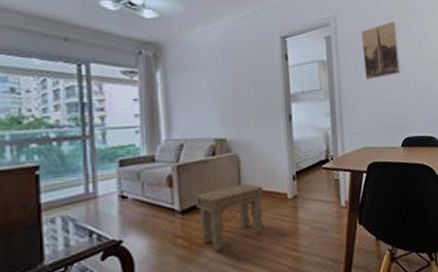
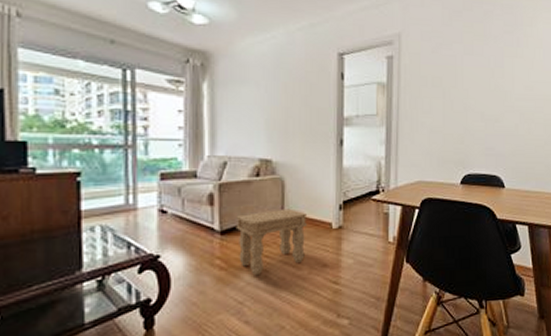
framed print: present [361,21,401,80] -> none [427,43,468,108]

